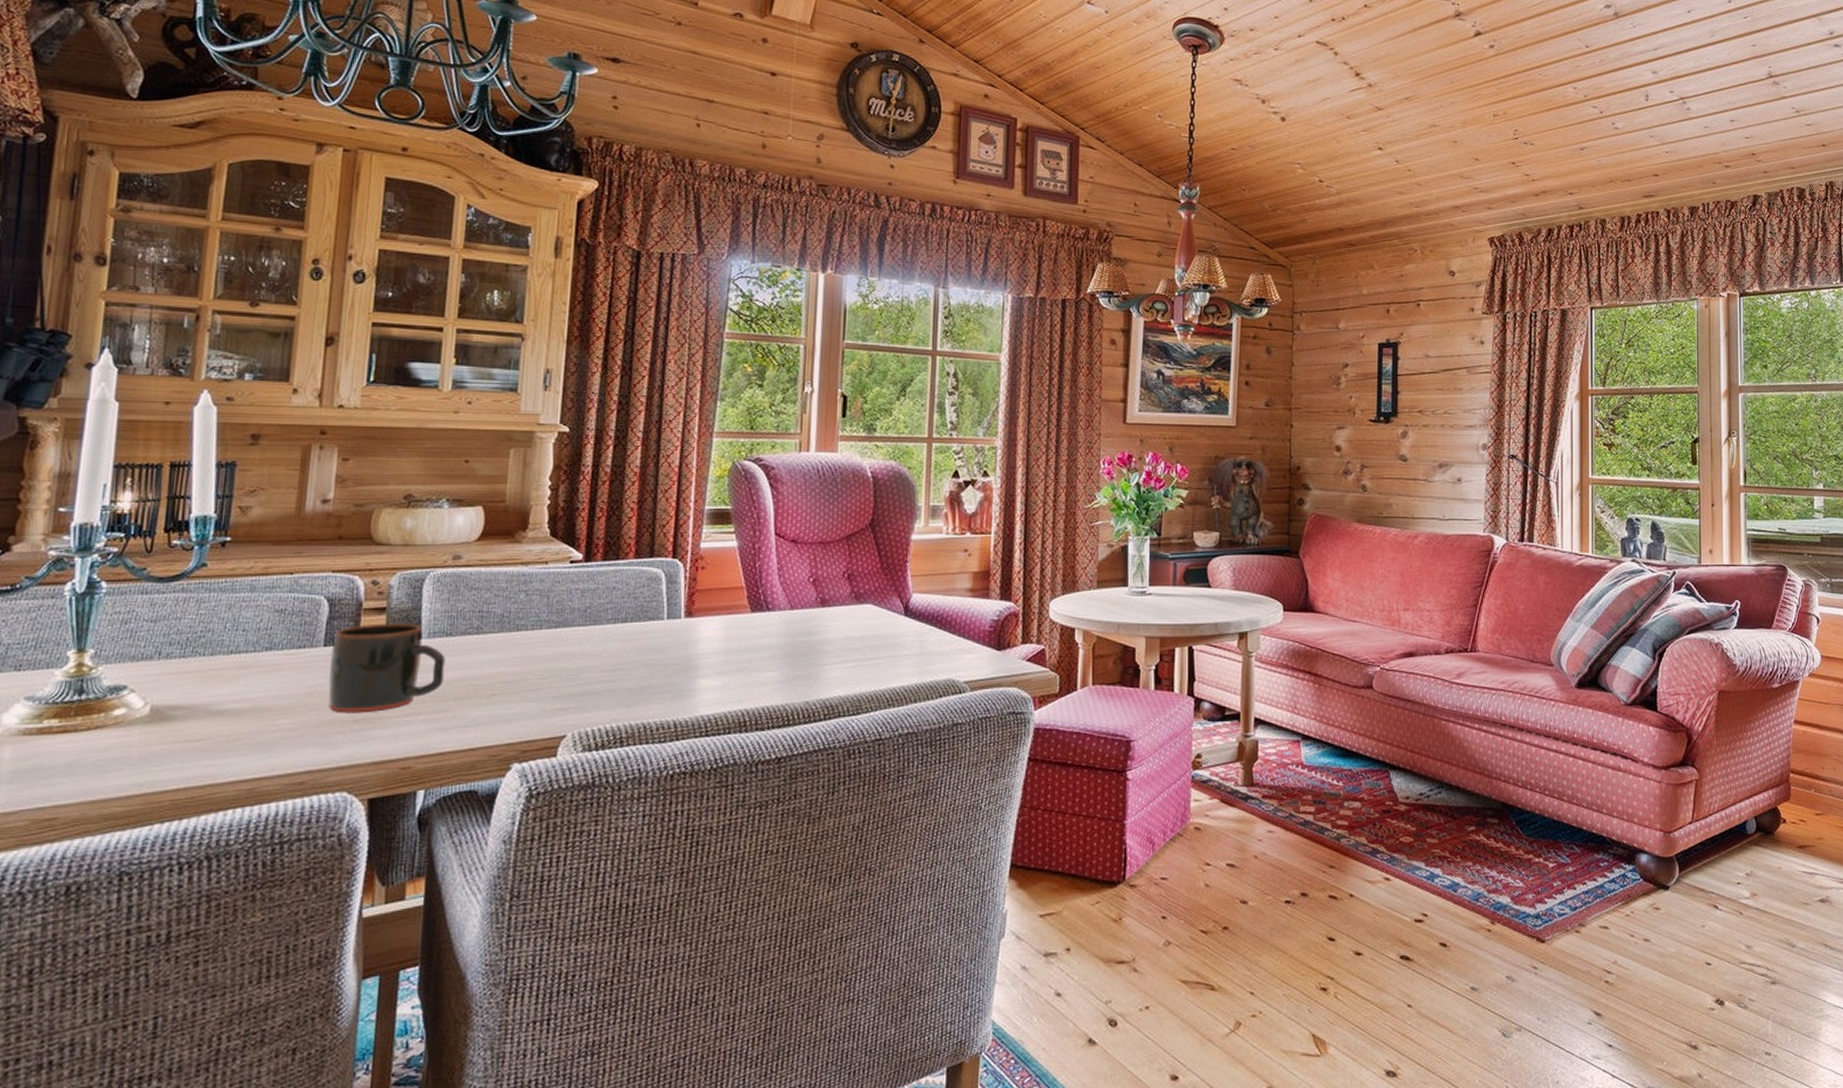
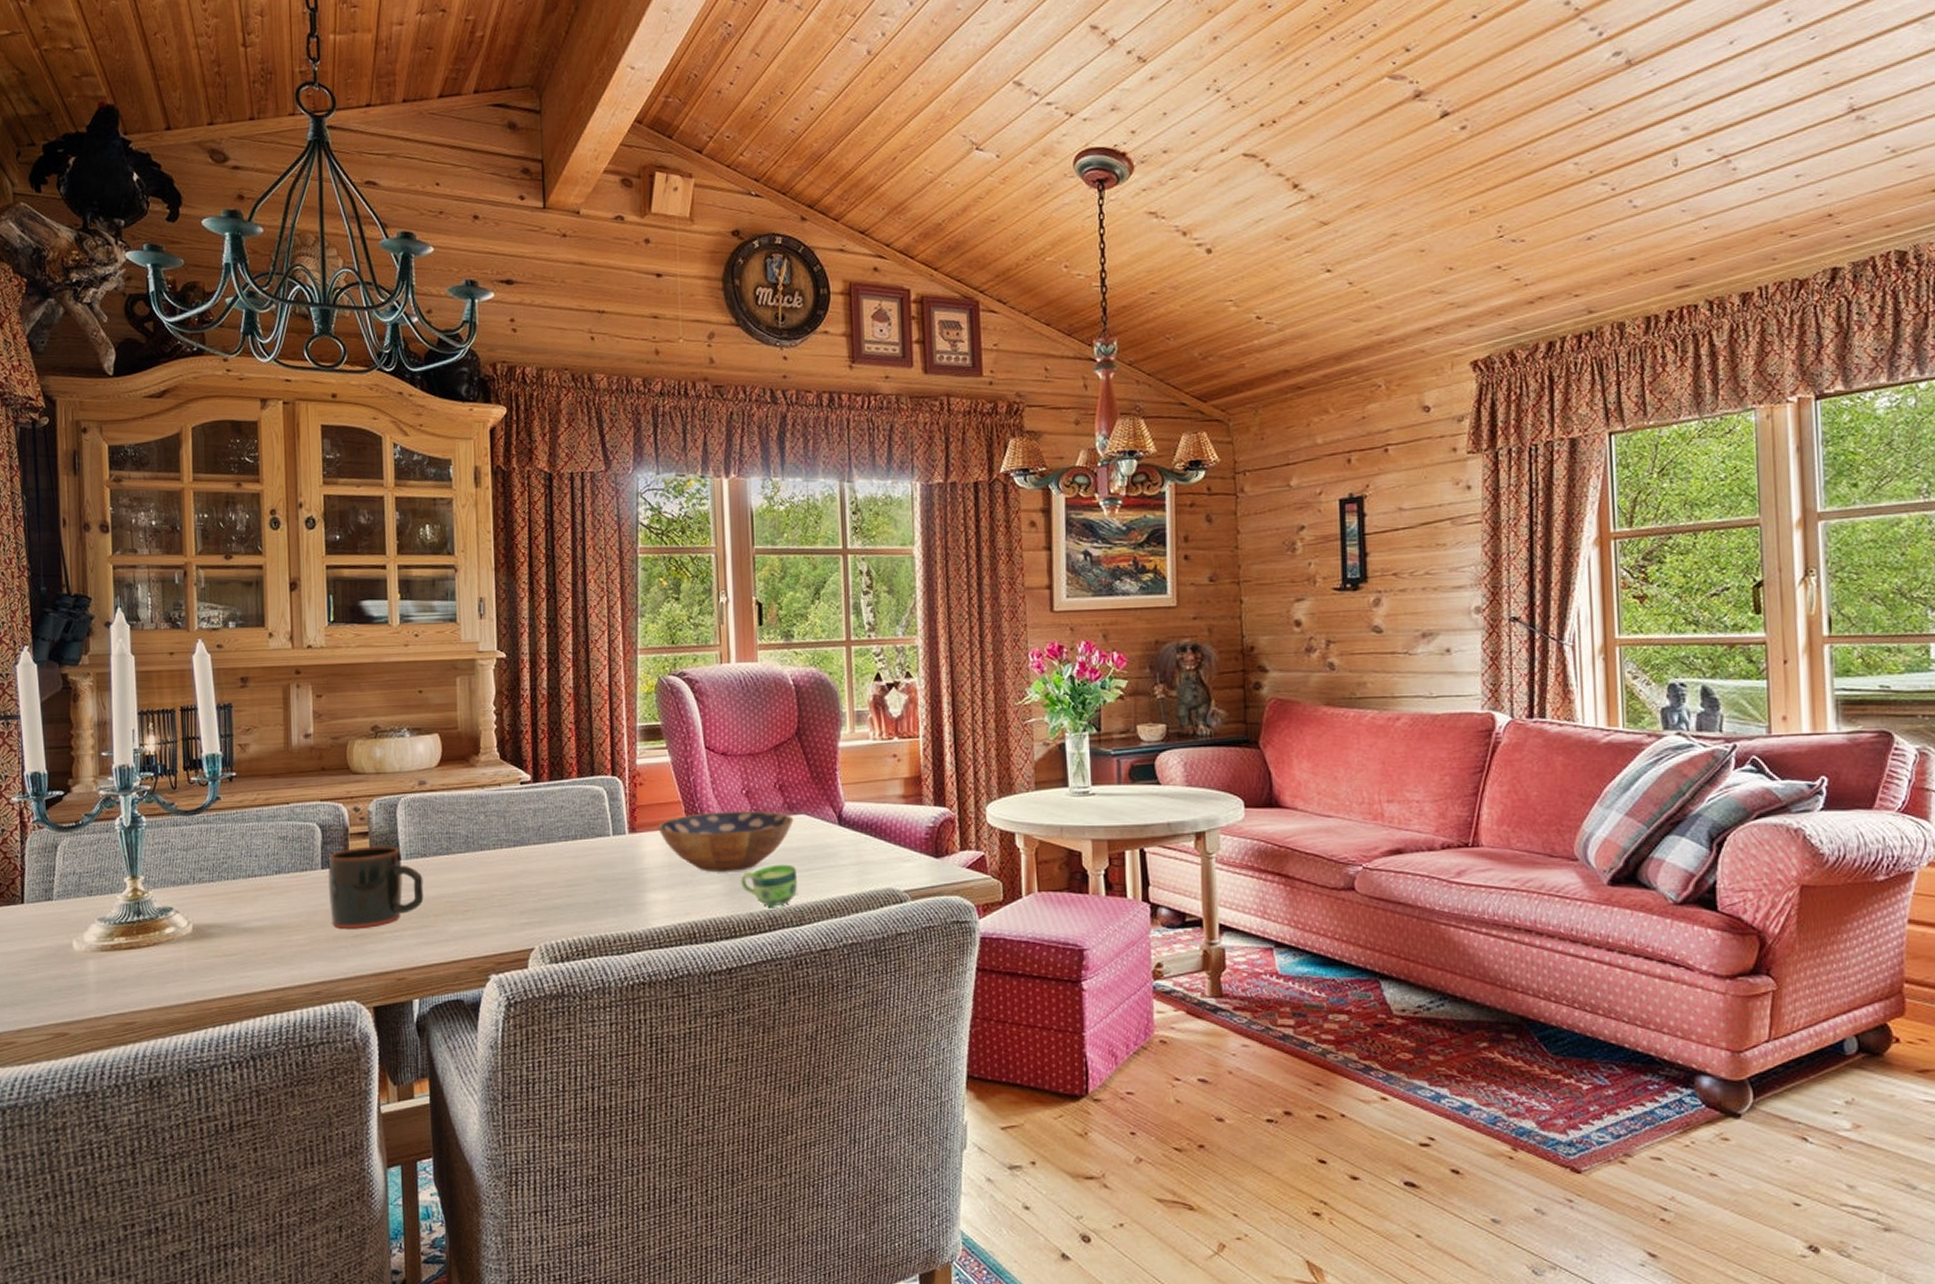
bowl: none [717,598,860,659] -> present [658,810,794,872]
cup: none [799,653,859,695] -> present [741,864,798,907]

